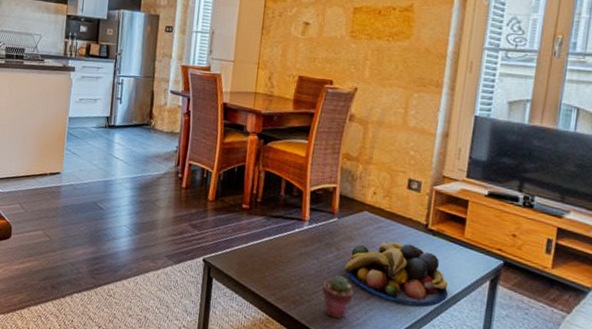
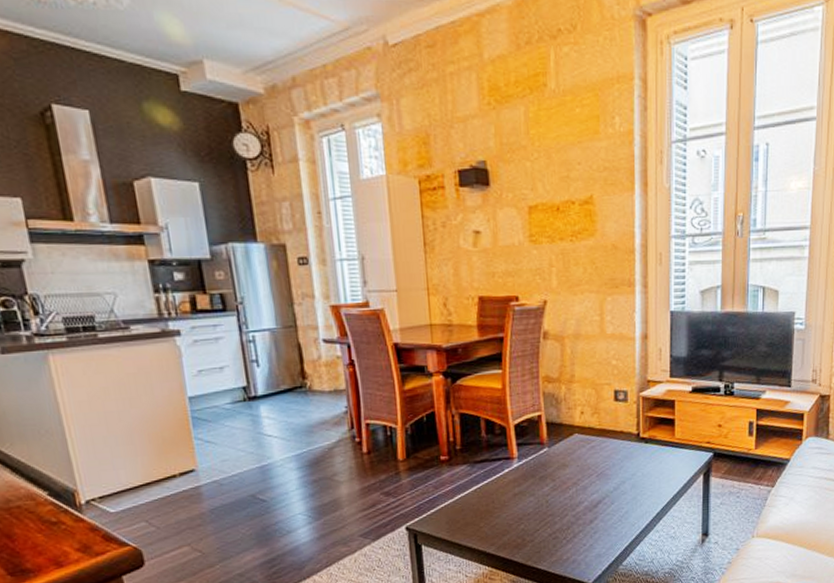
potted succulent: present [322,275,354,319] -> none [544,506,576,551]
fruit bowl: present [344,241,449,307] -> none [563,457,666,519]

